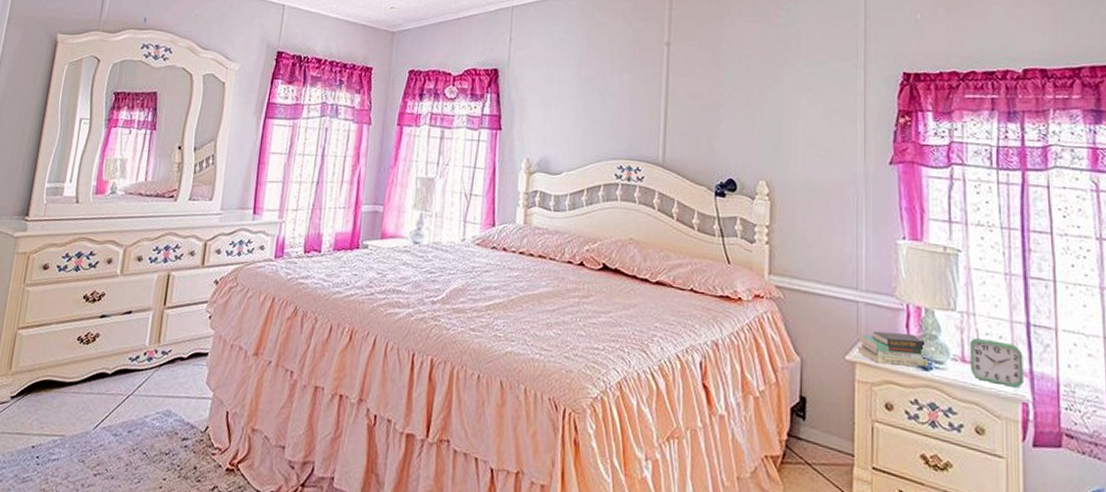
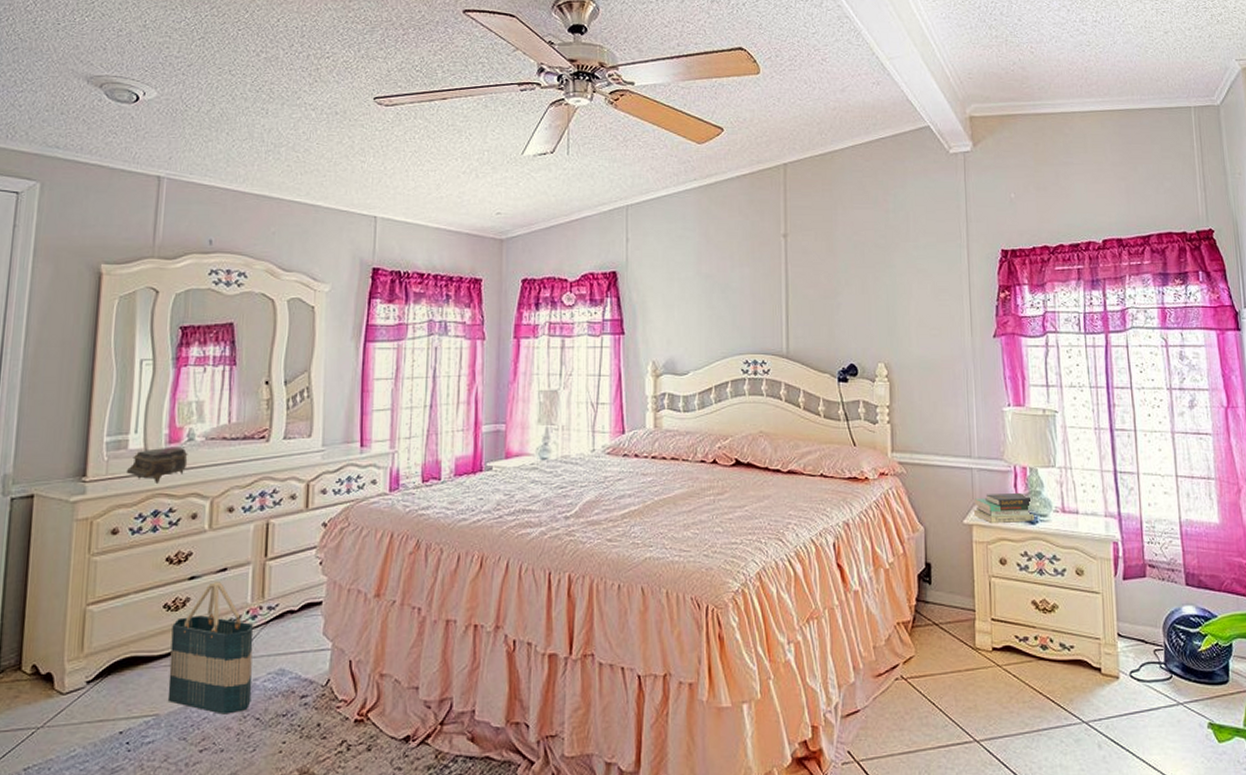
jewelry box: none [59,197,110,230] -> present [126,446,188,485]
tote bag: none [73,322,149,445] -> present [168,582,254,715]
alarm clock: present [969,337,1024,388] -> none [1068,489,1114,530]

